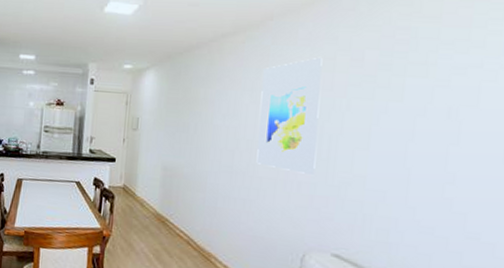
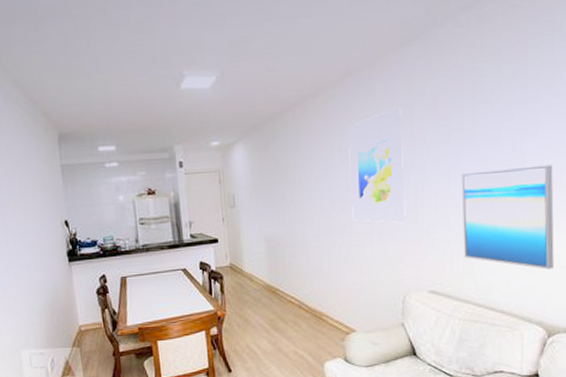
wall art: none [378,135,495,258] -> present [461,164,554,270]

